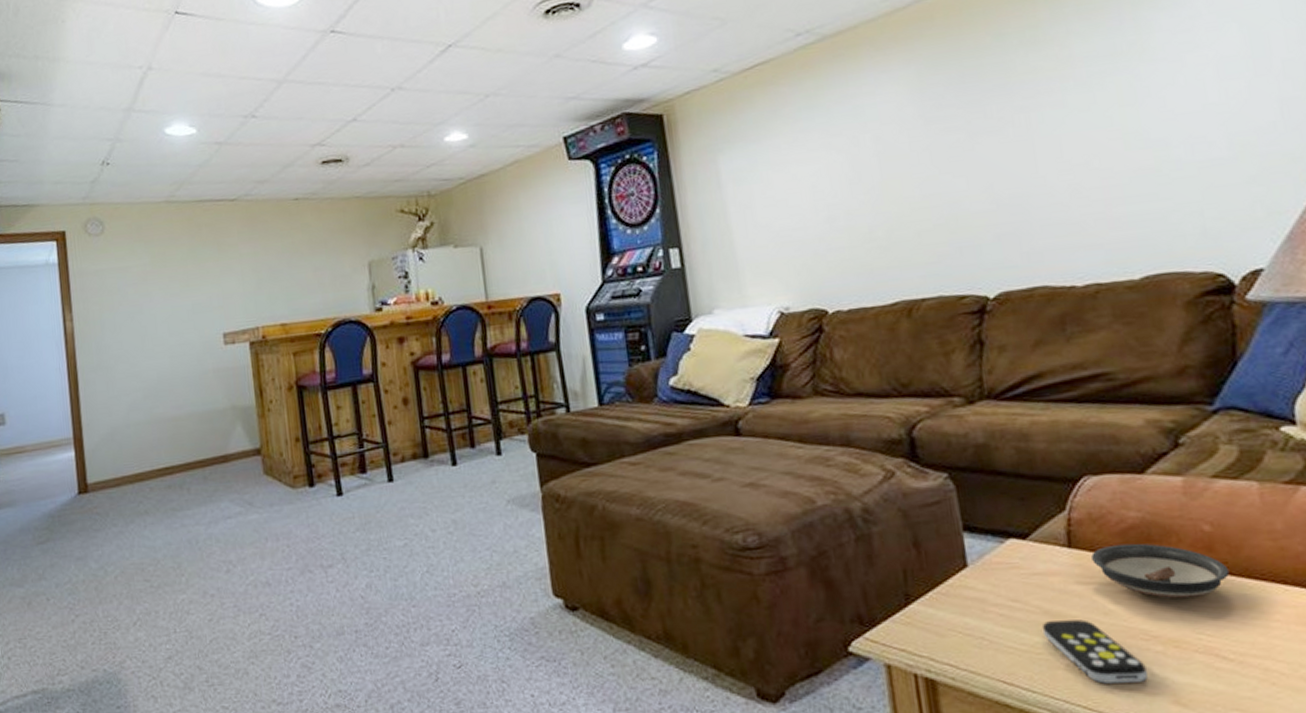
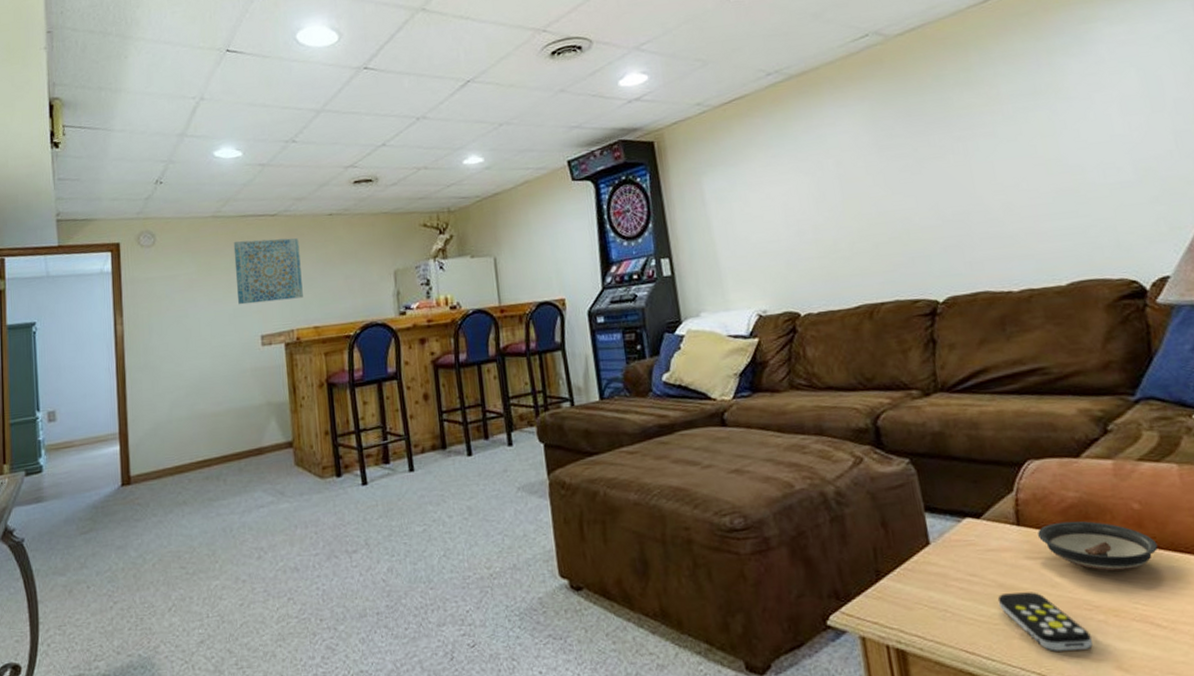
wall art: none [189,225,268,300] -> present [233,238,303,305]

